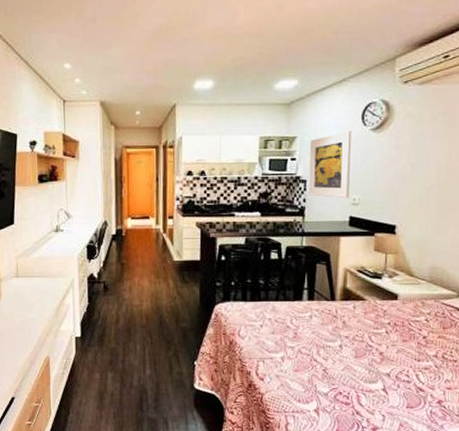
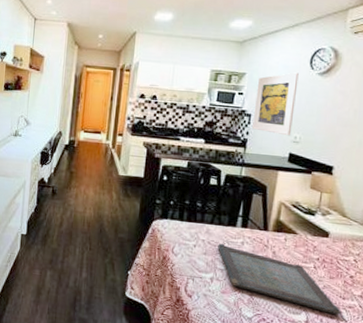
serving tray: none [285,320,418,378] -> present [218,243,342,315]

